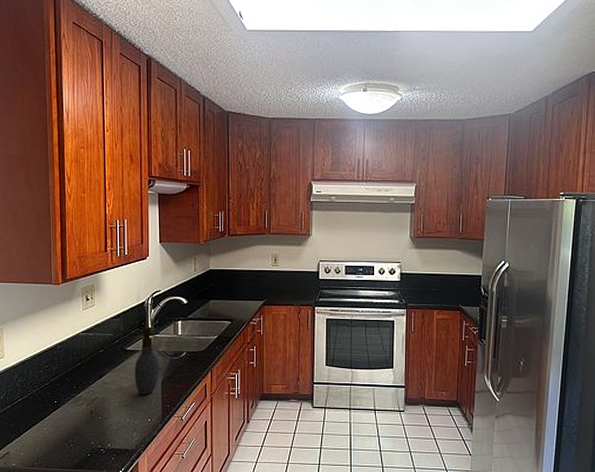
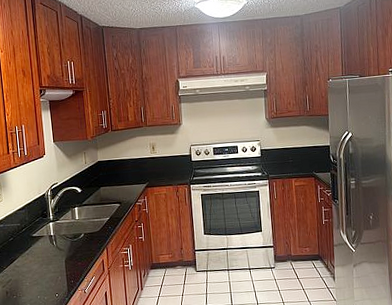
soap bottle: present [134,326,159,394] -> none [37,214,63,274]

